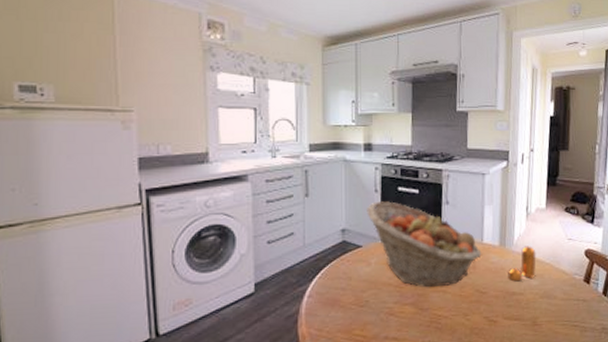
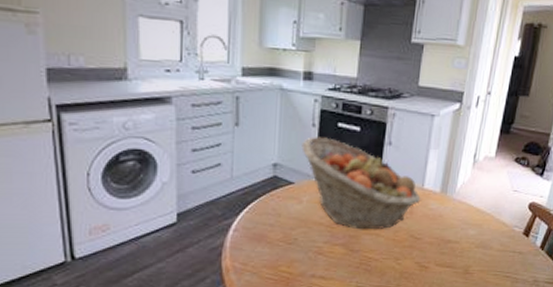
pepper shaker: present [508,246,536,282] -> none [445,194,478,230]

